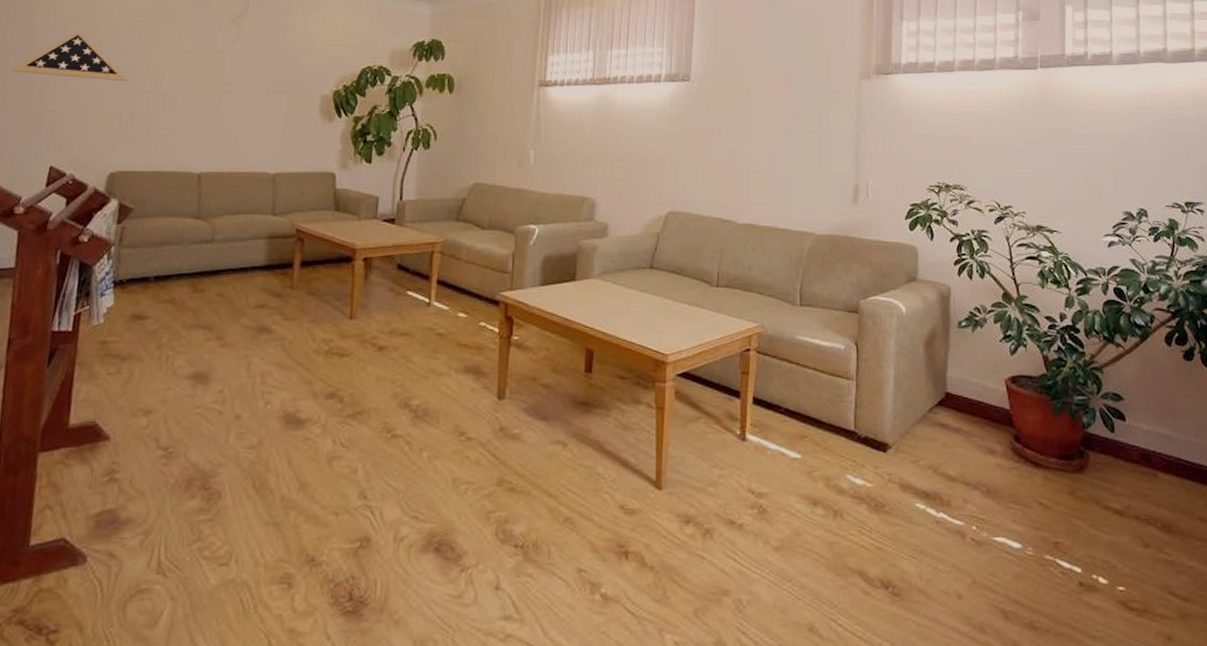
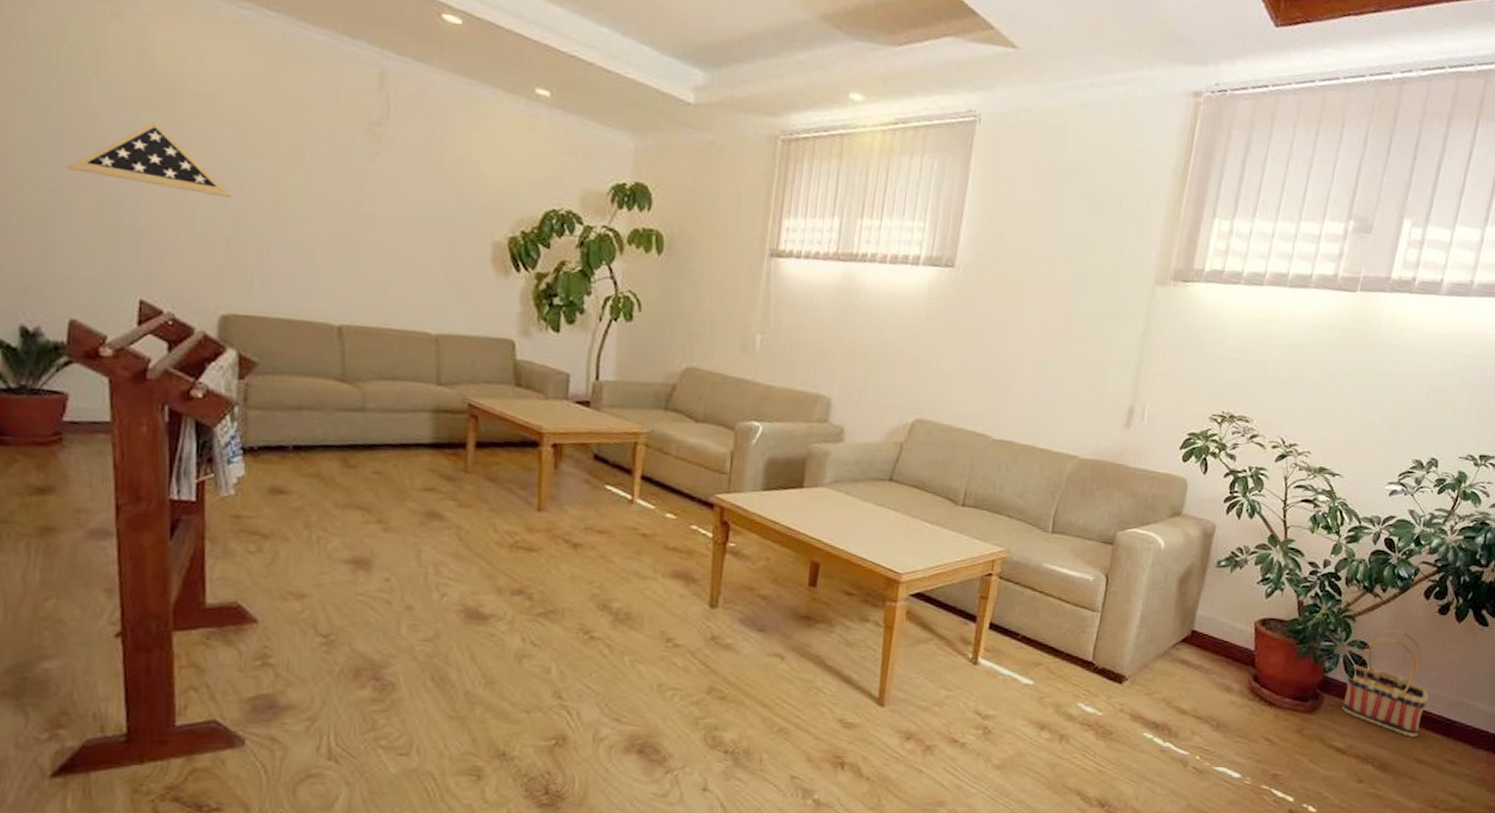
basket: none [1108,378,1196,493] -> present [1342,629,1429,737]

